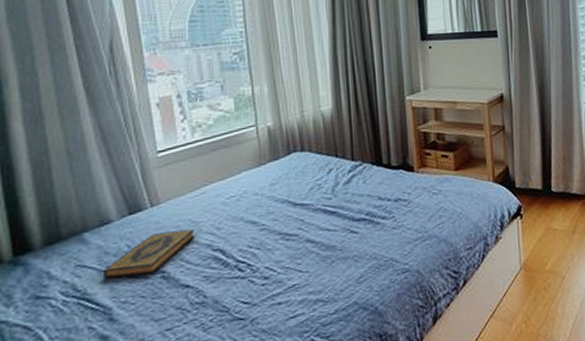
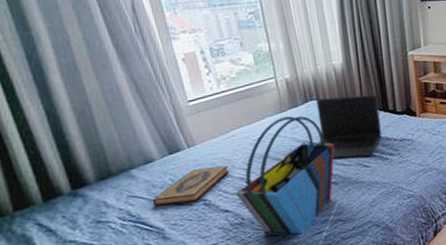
tote bag: none [199,170,319,319] -> present [235,116,335,235]
laptop: none [300,146,373,223] -> present [316,95,382,159]

